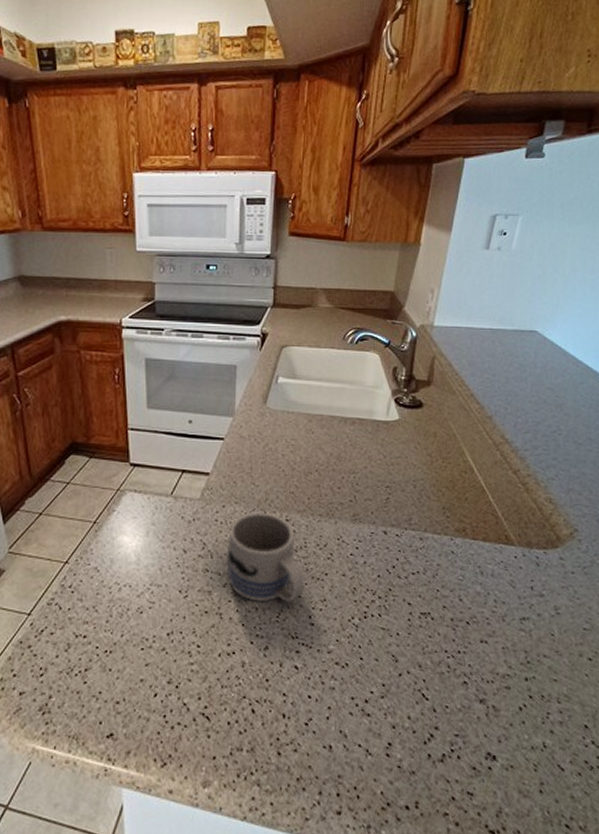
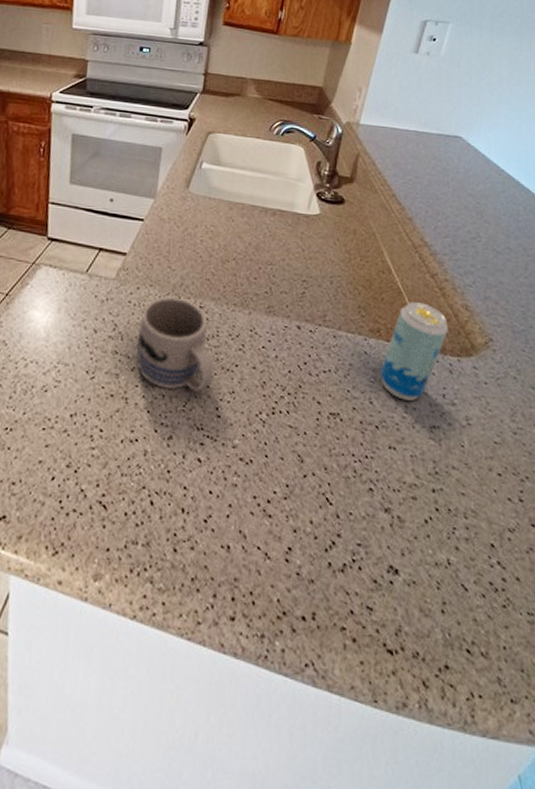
beverage can: none [468,499,534,595] -> present [380,302,449,401]

